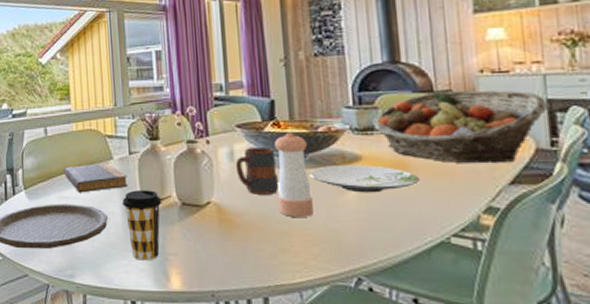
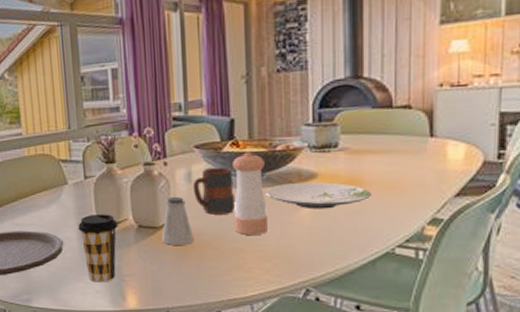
book: present [63,163,128,193] -> none [16,188,84,219]
saltshaker: none [206,174,239,225] -> present [162,196,195,245]
fruit basket: present [371,90,549,164] -> none [329,104,501,177]

